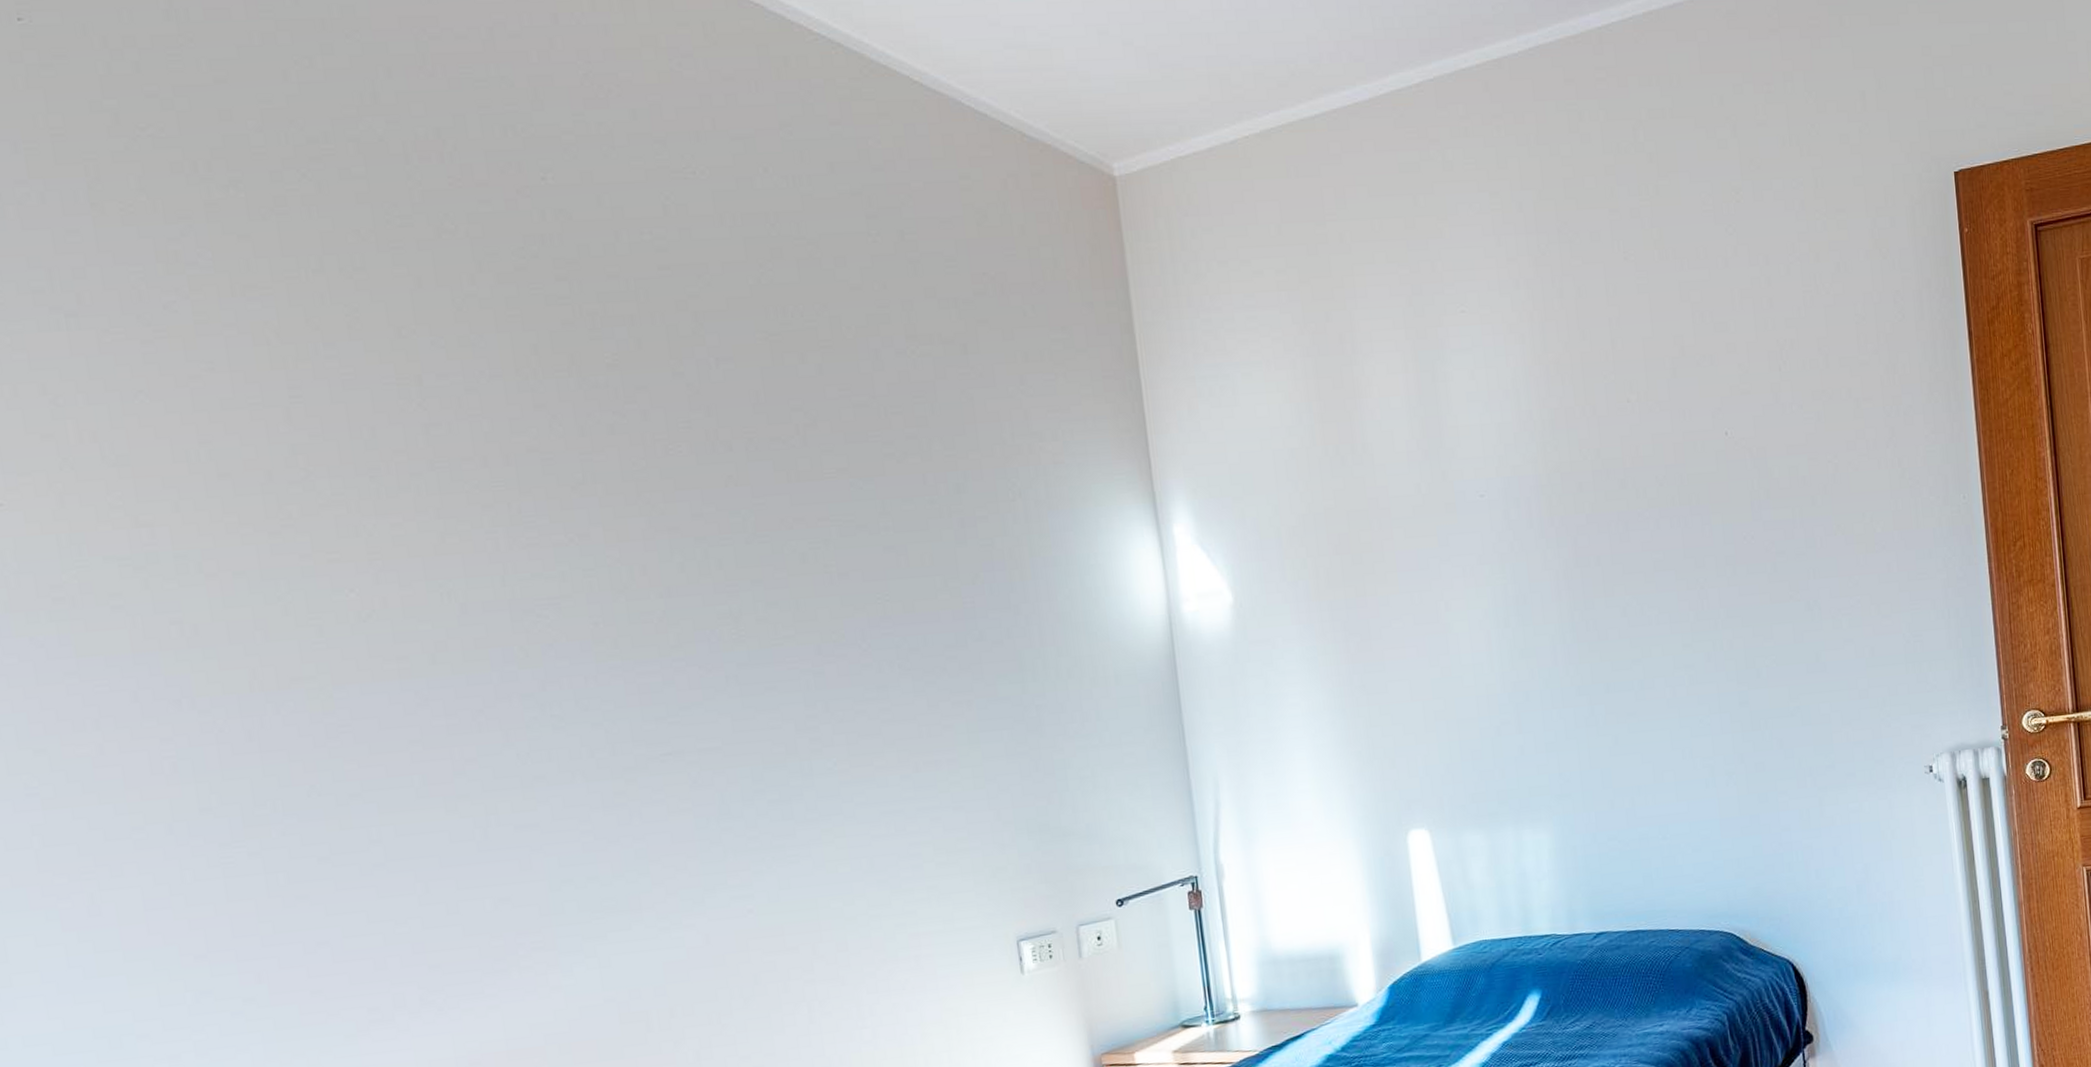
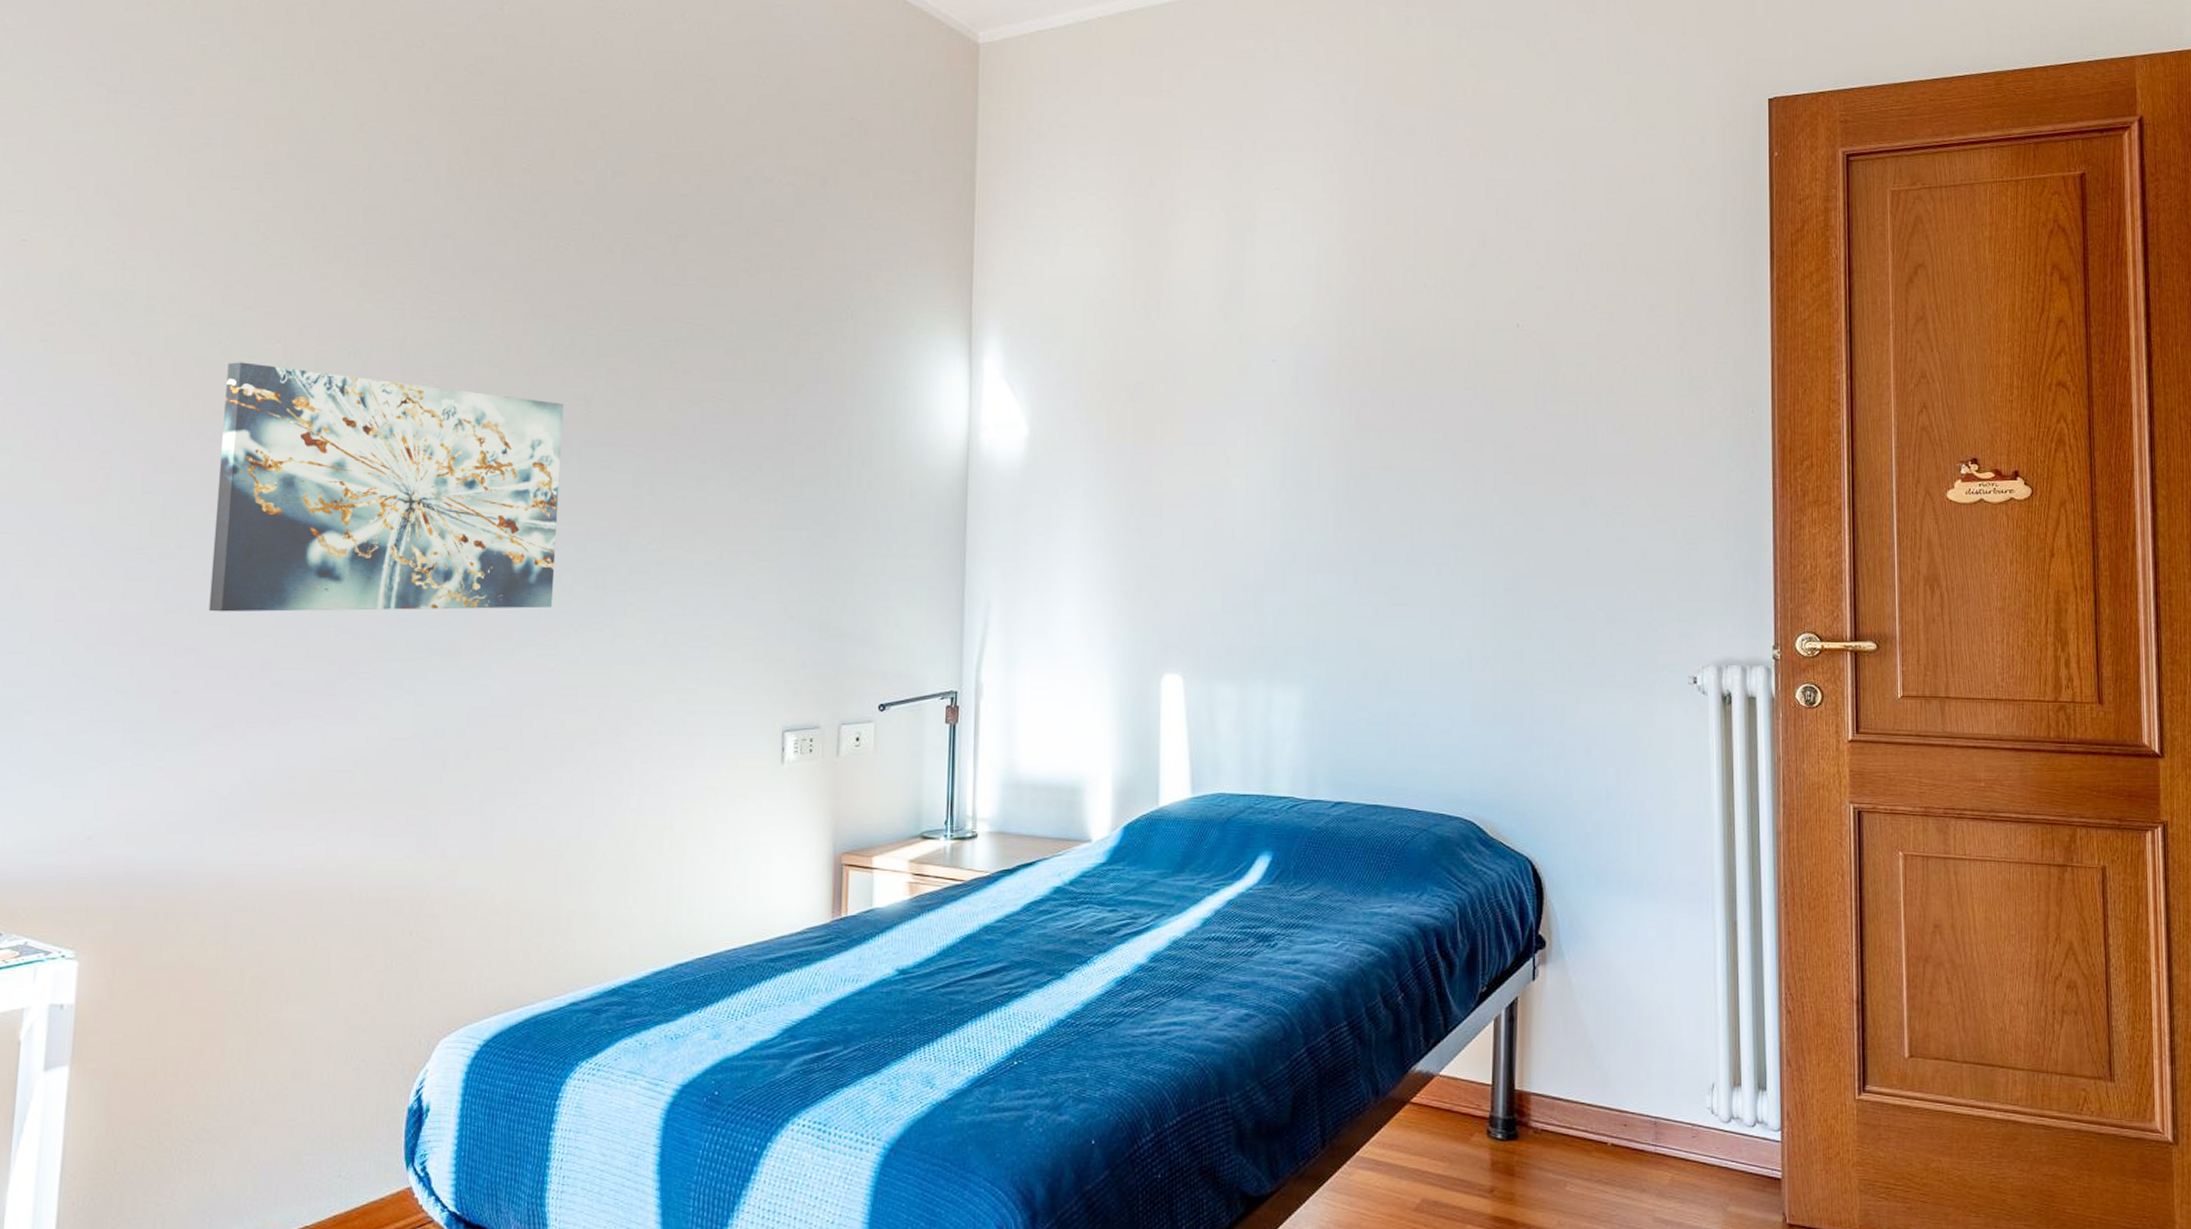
wall art: none [295,618,738,900] -> present [208,362,564,612]

